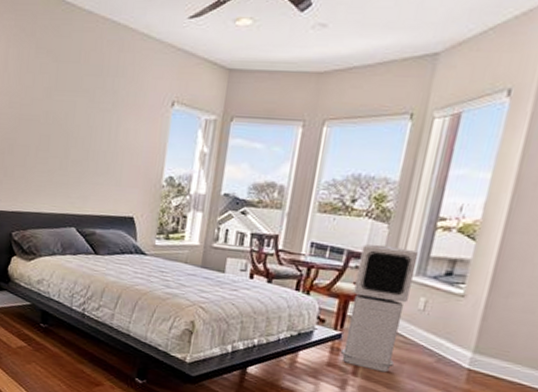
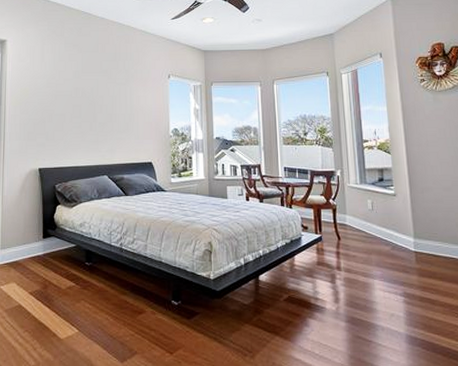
air purifier: present [341,244,419,373] -> none [319,164,364,264]

